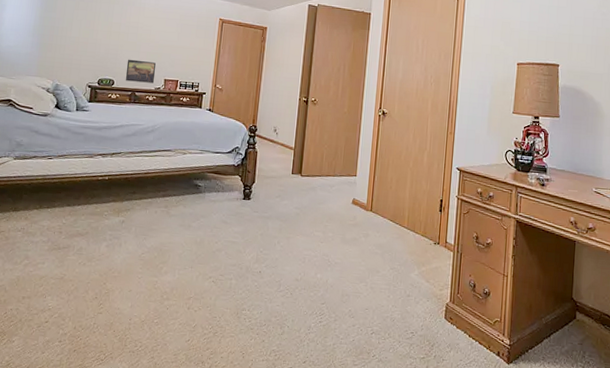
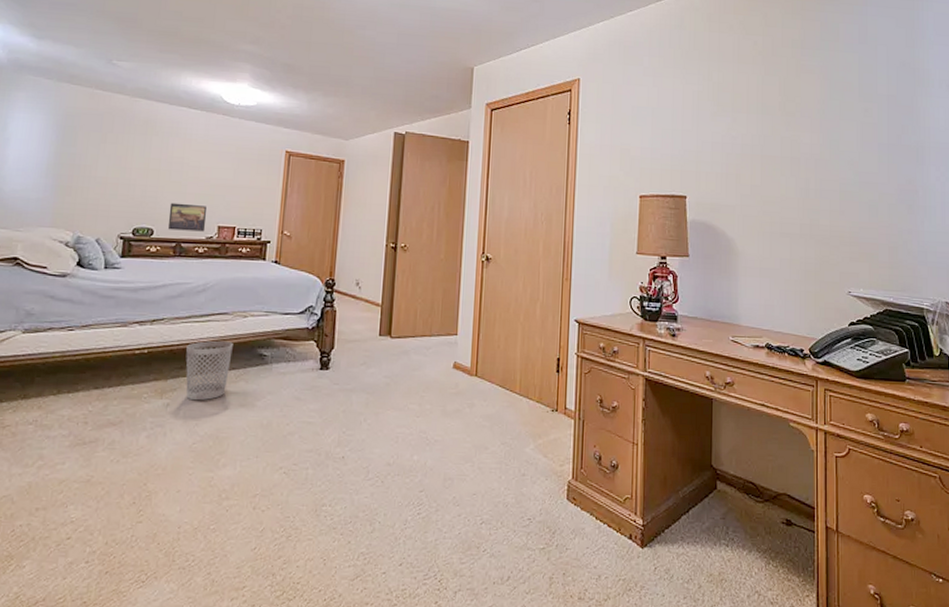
wastebasket: none [137,171,175,219] -> present [185,340,233,400]

